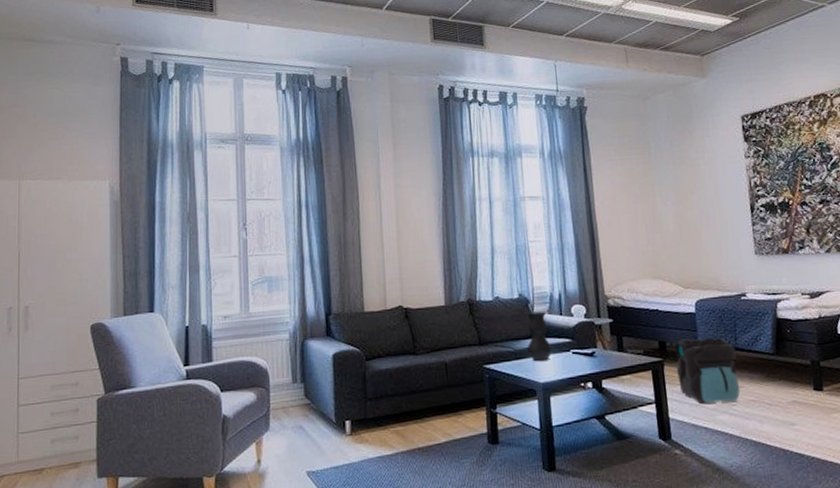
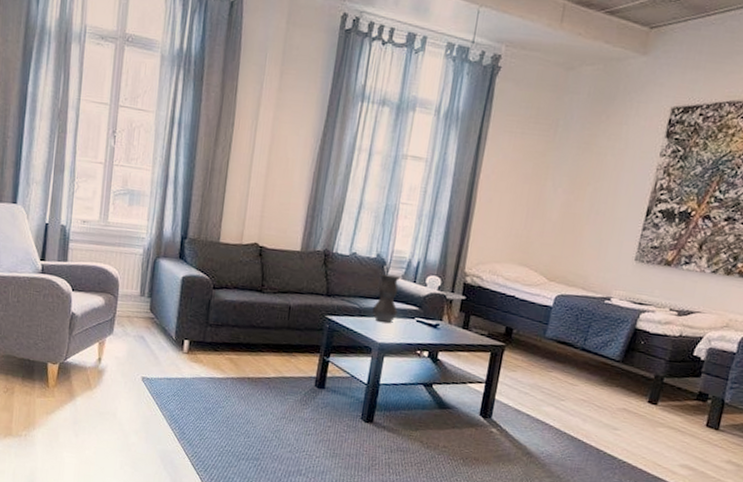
backpack: present [674,337,740,404] -> none [514,329,582,398]

